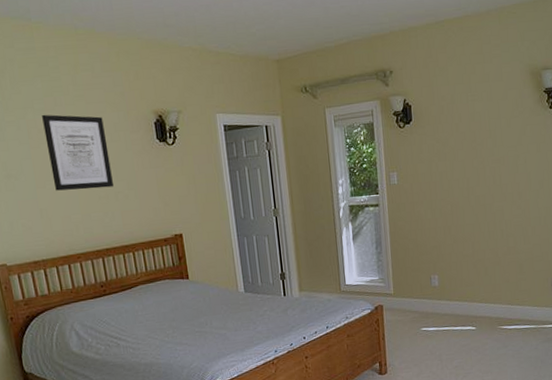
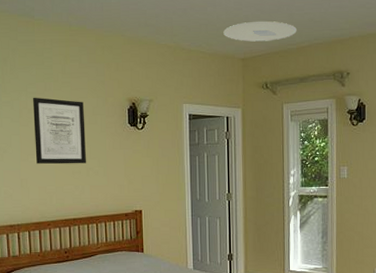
ceiling light: none [253,16,334,41] -> present [223,20,297,42]

